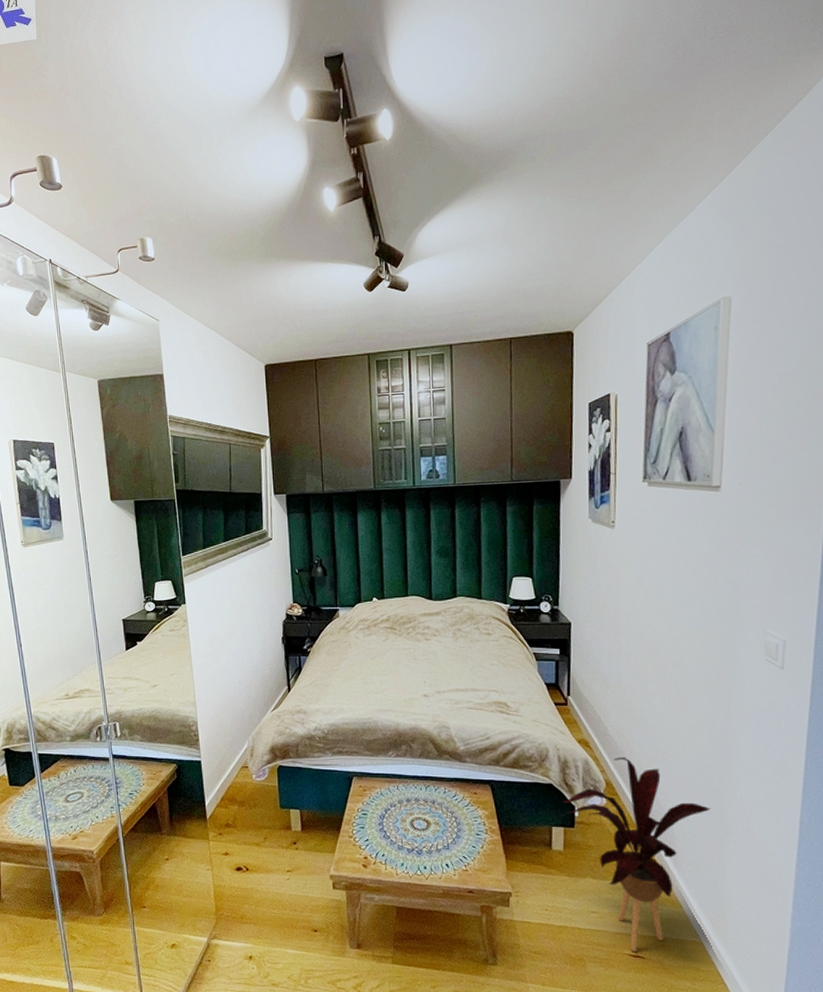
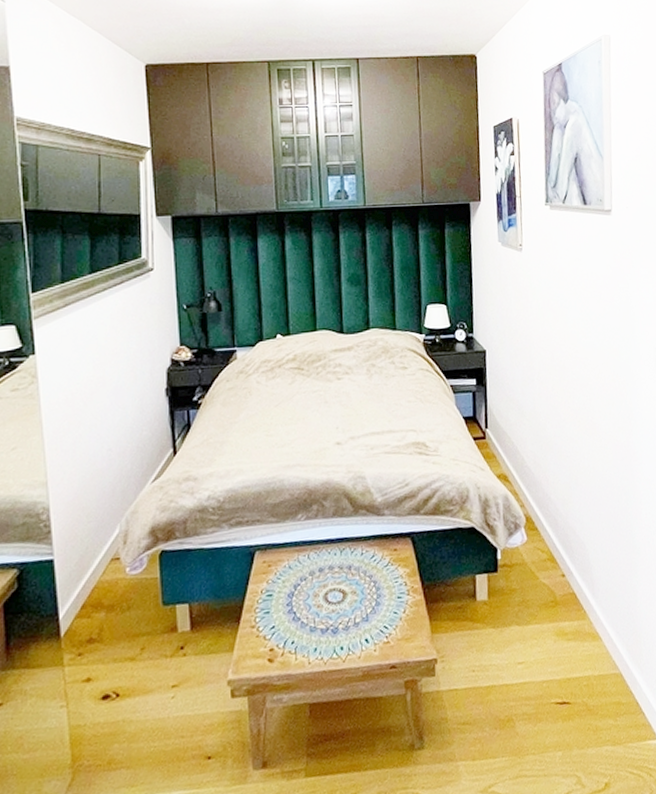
house plant: present [562,757,710,952] -> none [484,487,620,699]

